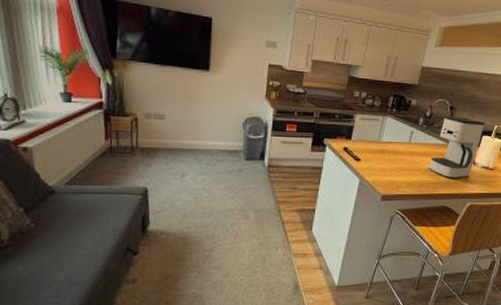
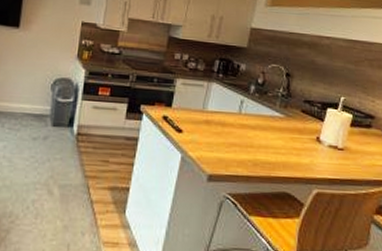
coffee maker: present [428,115,485,179] -> none [263,83,329,159]

